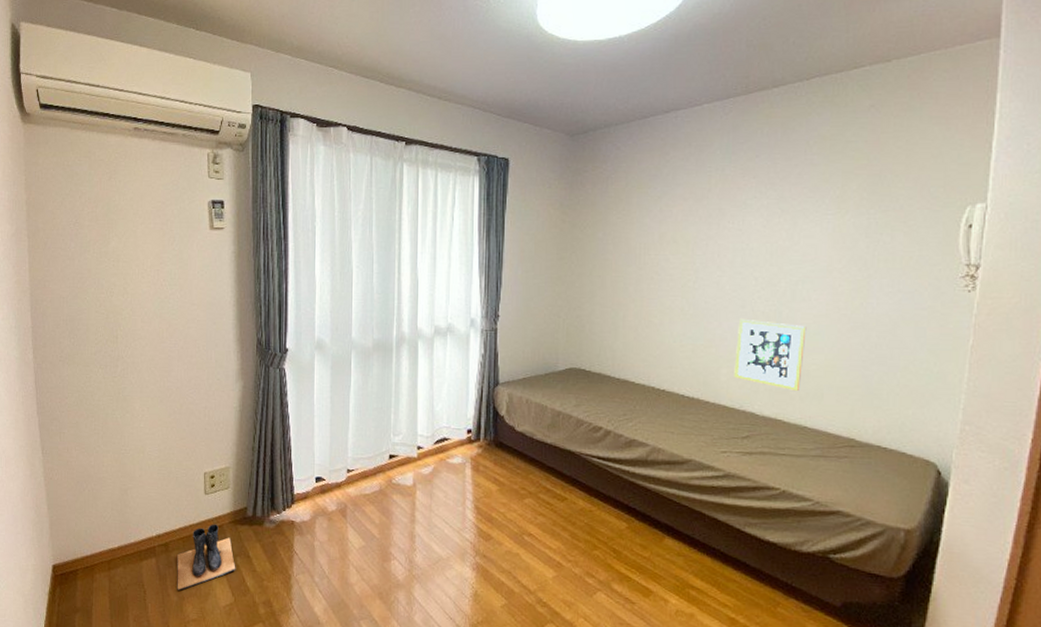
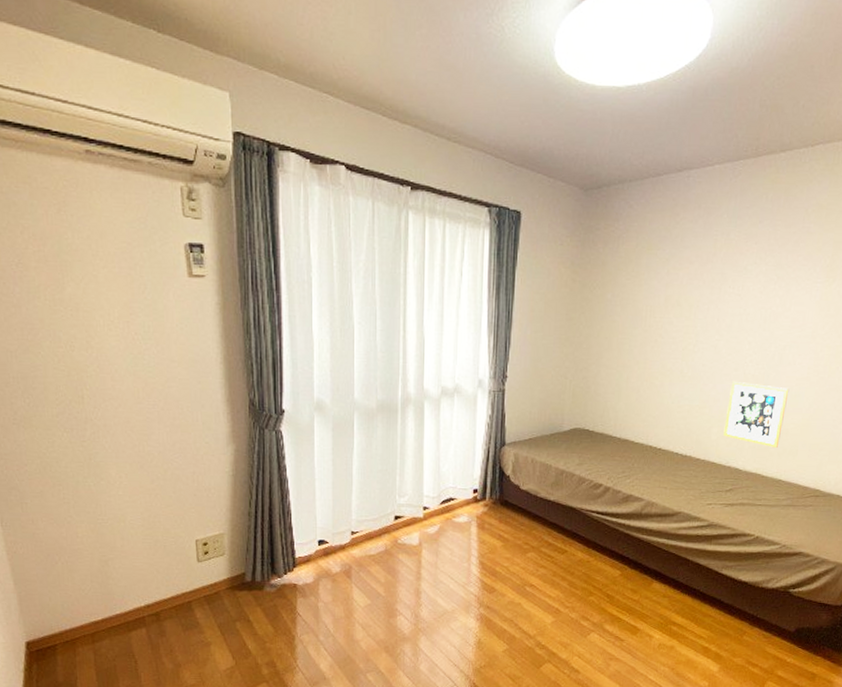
boots: present [177,524,236,591] -> none [170,591,236,658]

